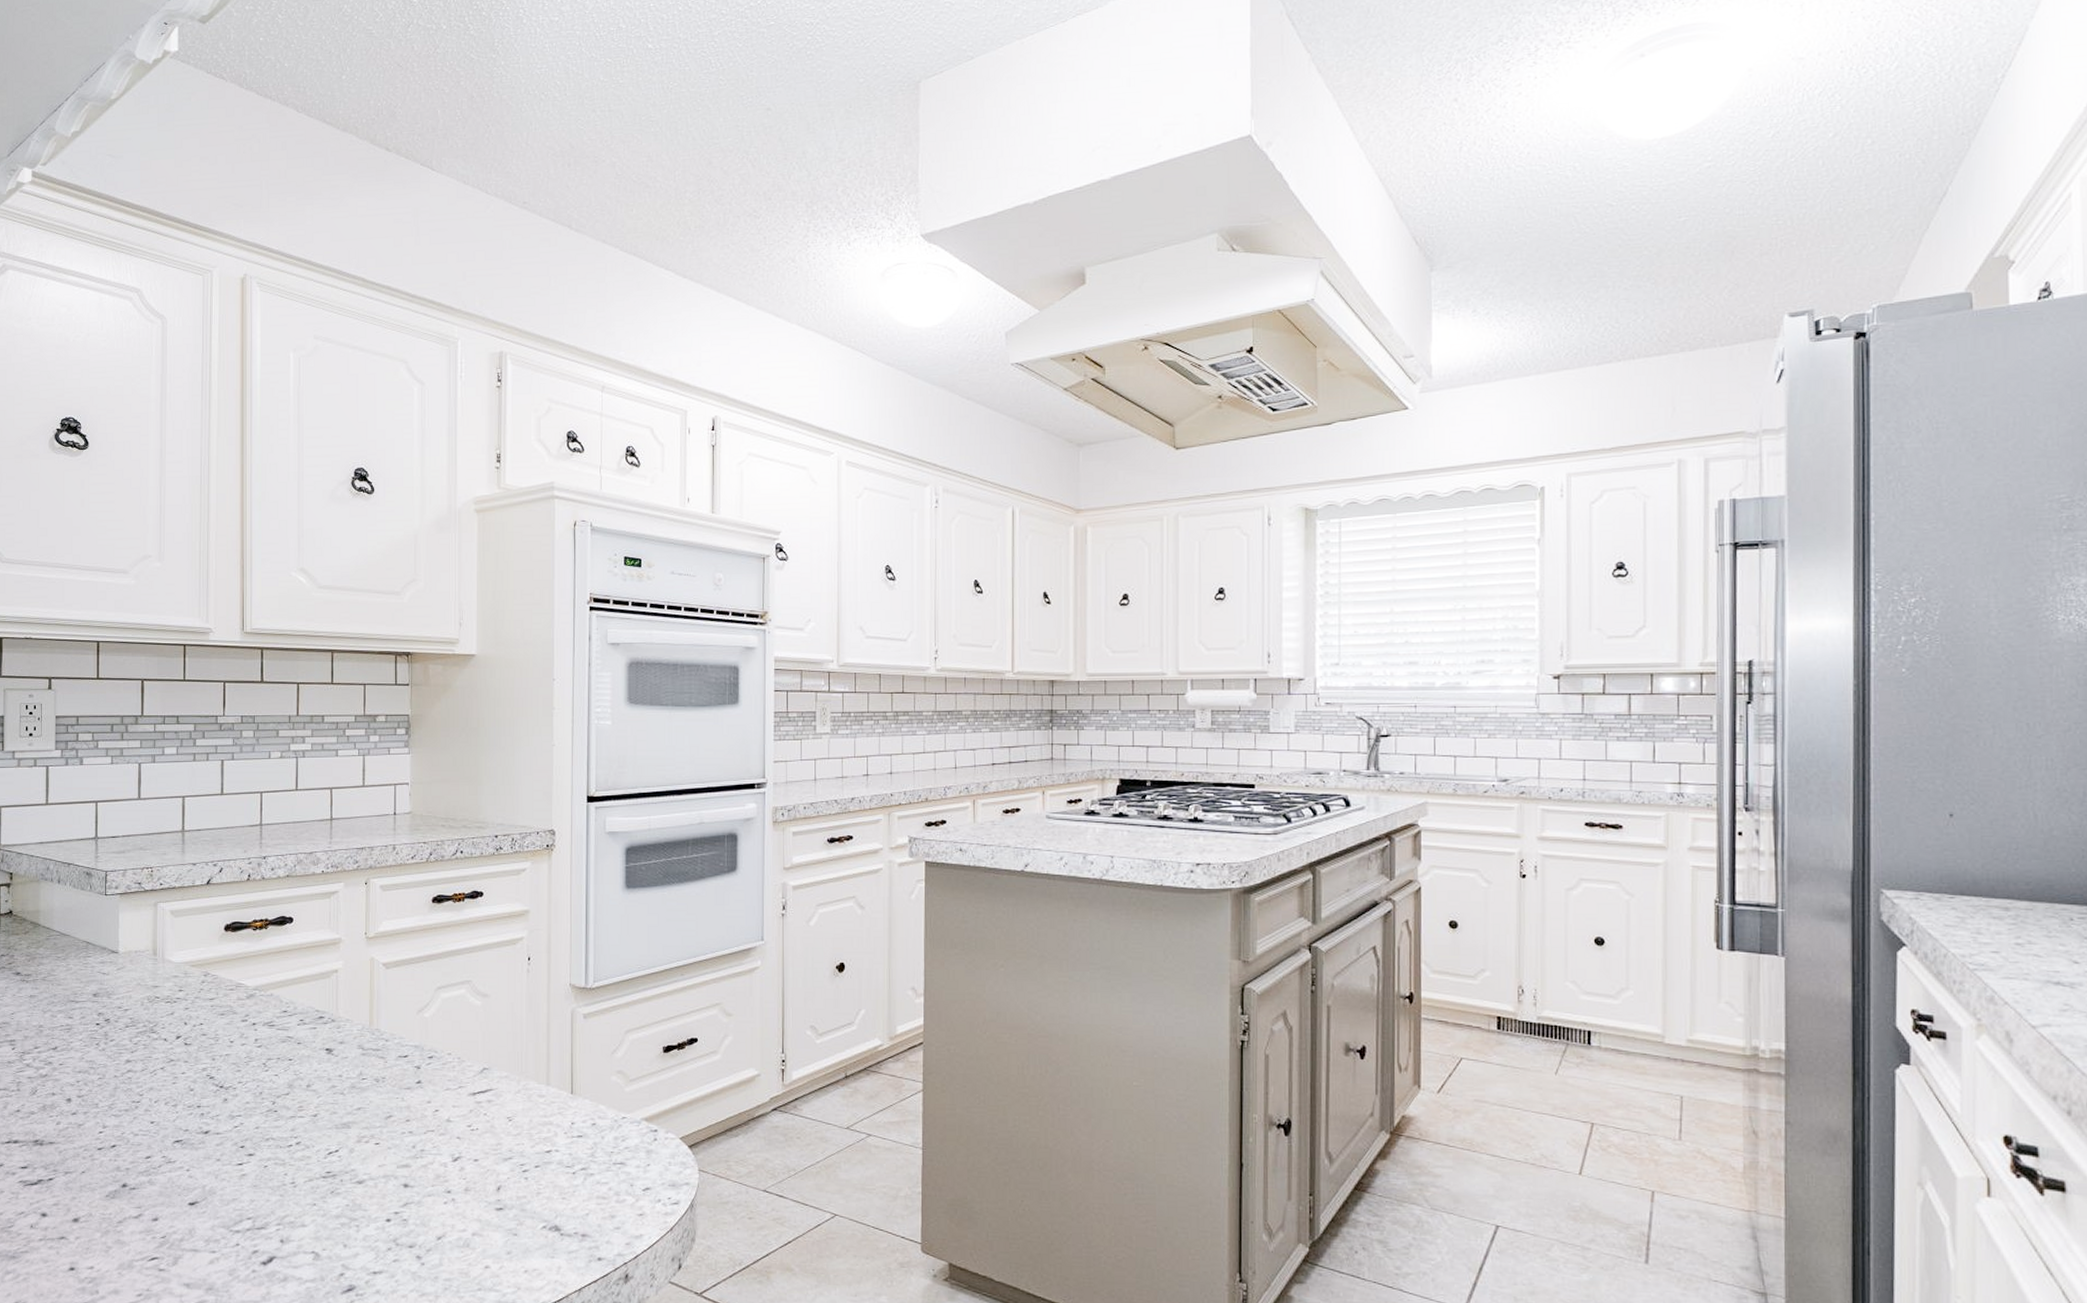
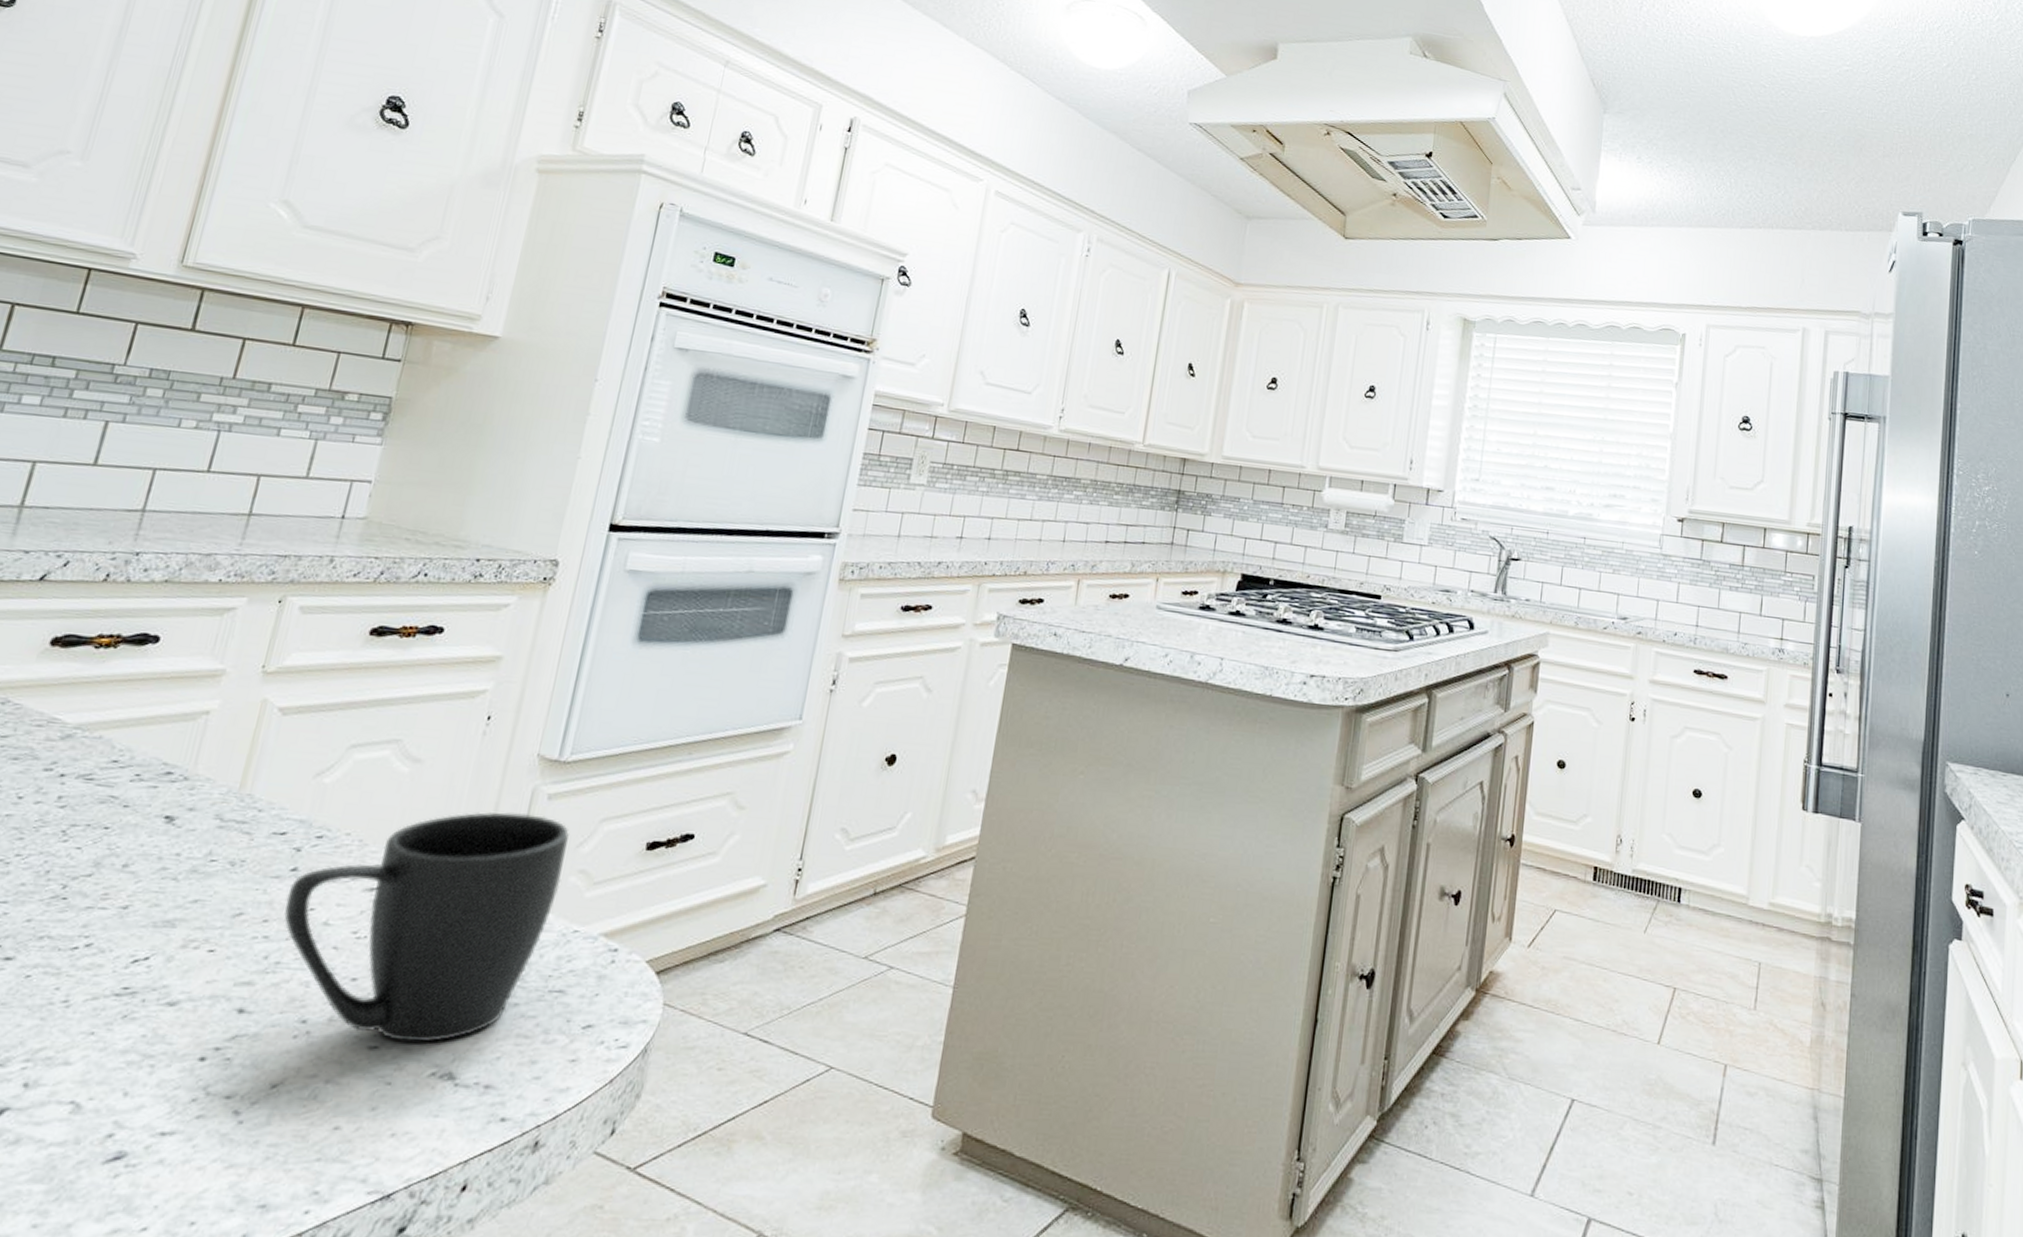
mug: none [418,1030,606,1205] -> present [284,812,569,1043]

